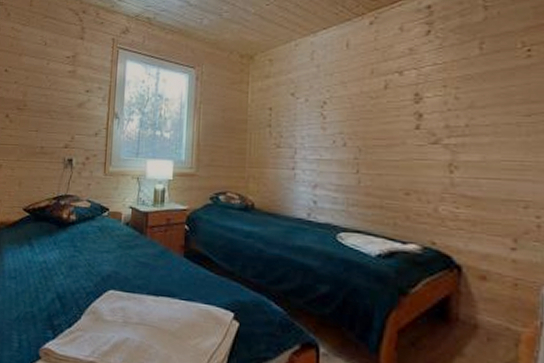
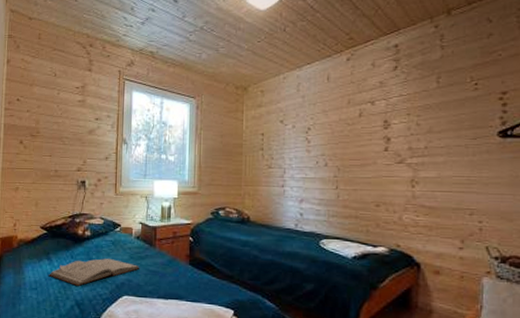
book: none [28,246,129,277] -> present [48,259,140,286]

